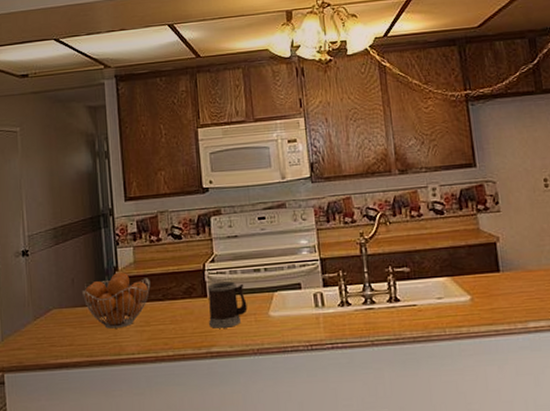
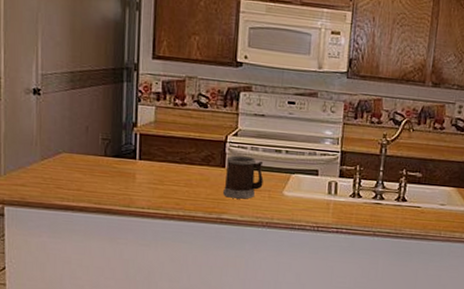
fruit basket: present [81,271,151,329] -> none [95,128,169,182]

